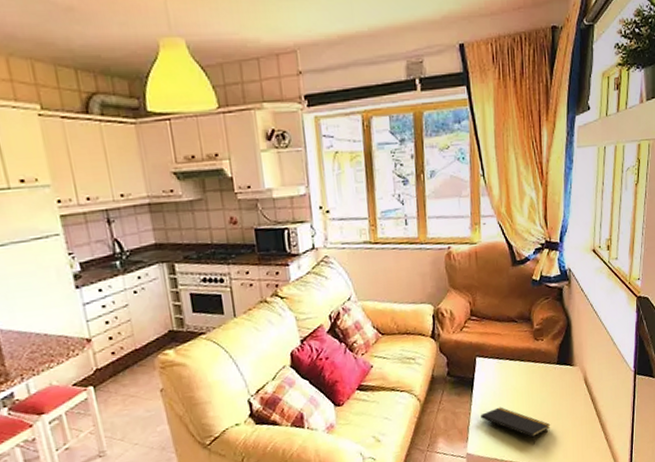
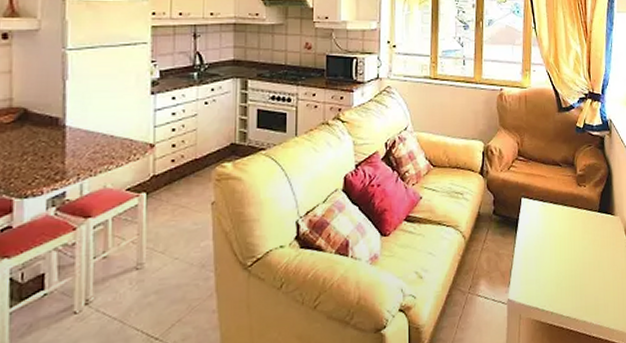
notepad: present [481,407,551,445] -> none [524,251,592,296]

